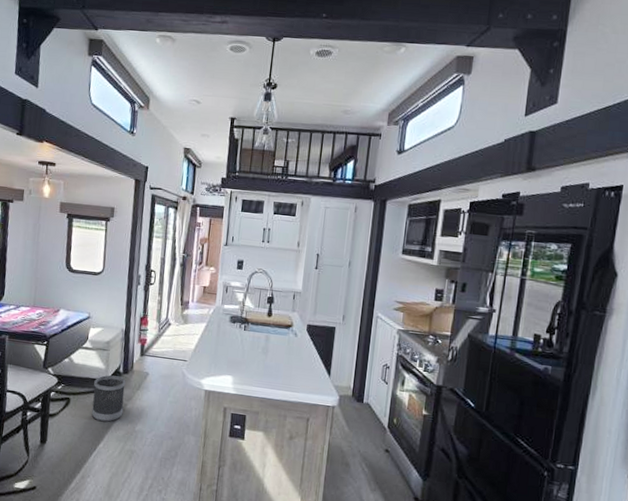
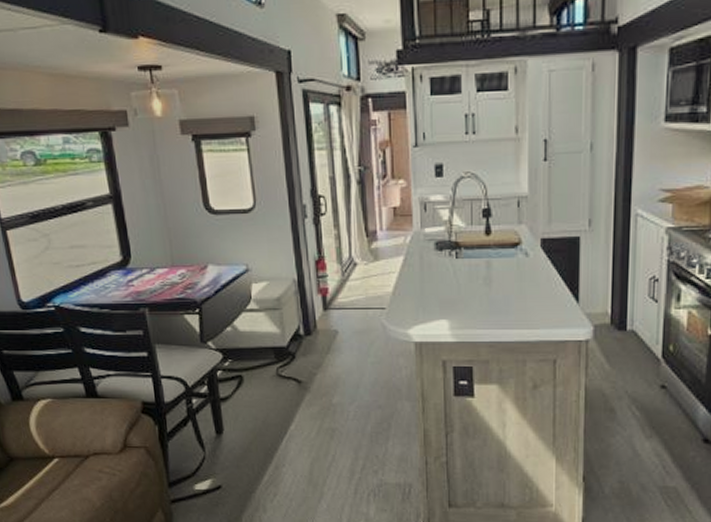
wastebasket: present [91,375,126,422] -> none [269,340,313,398]

